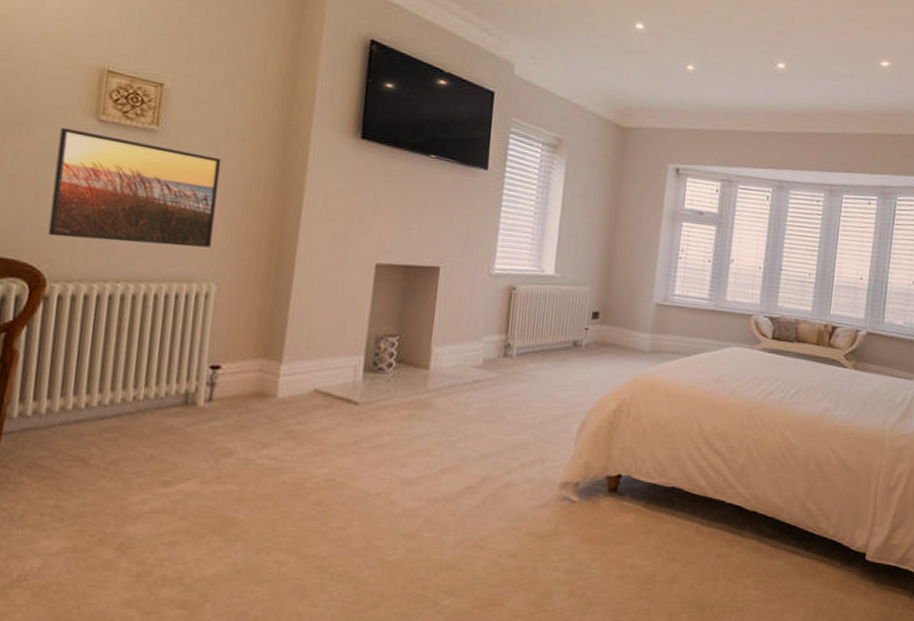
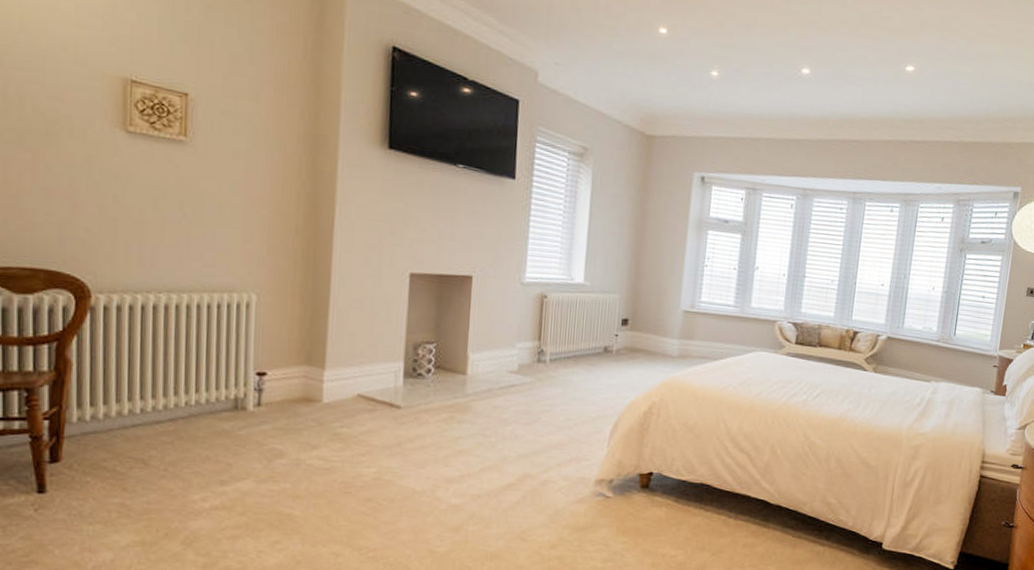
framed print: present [48,127,221,248] -> none [88,139,251,259]

